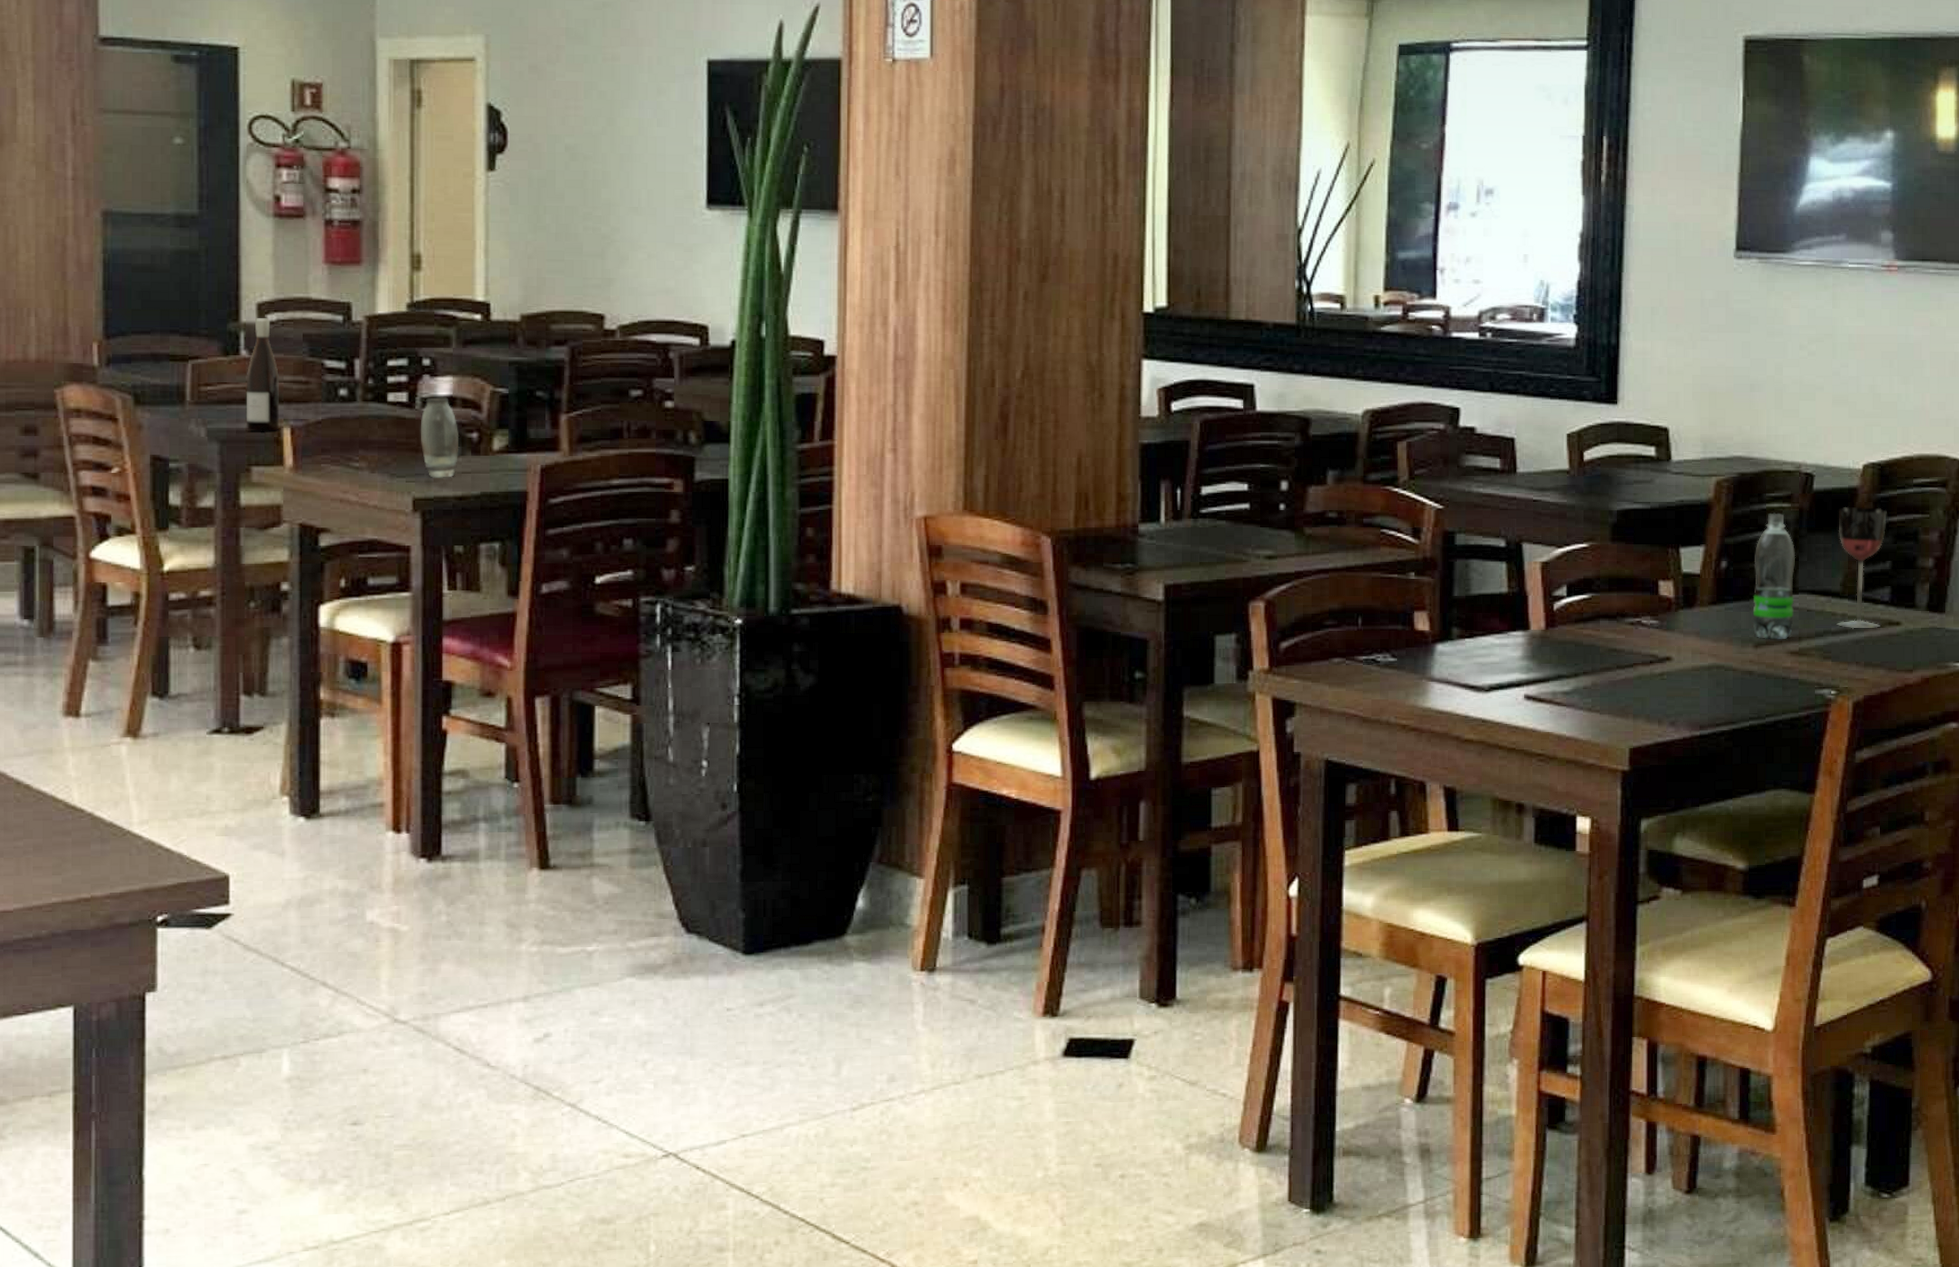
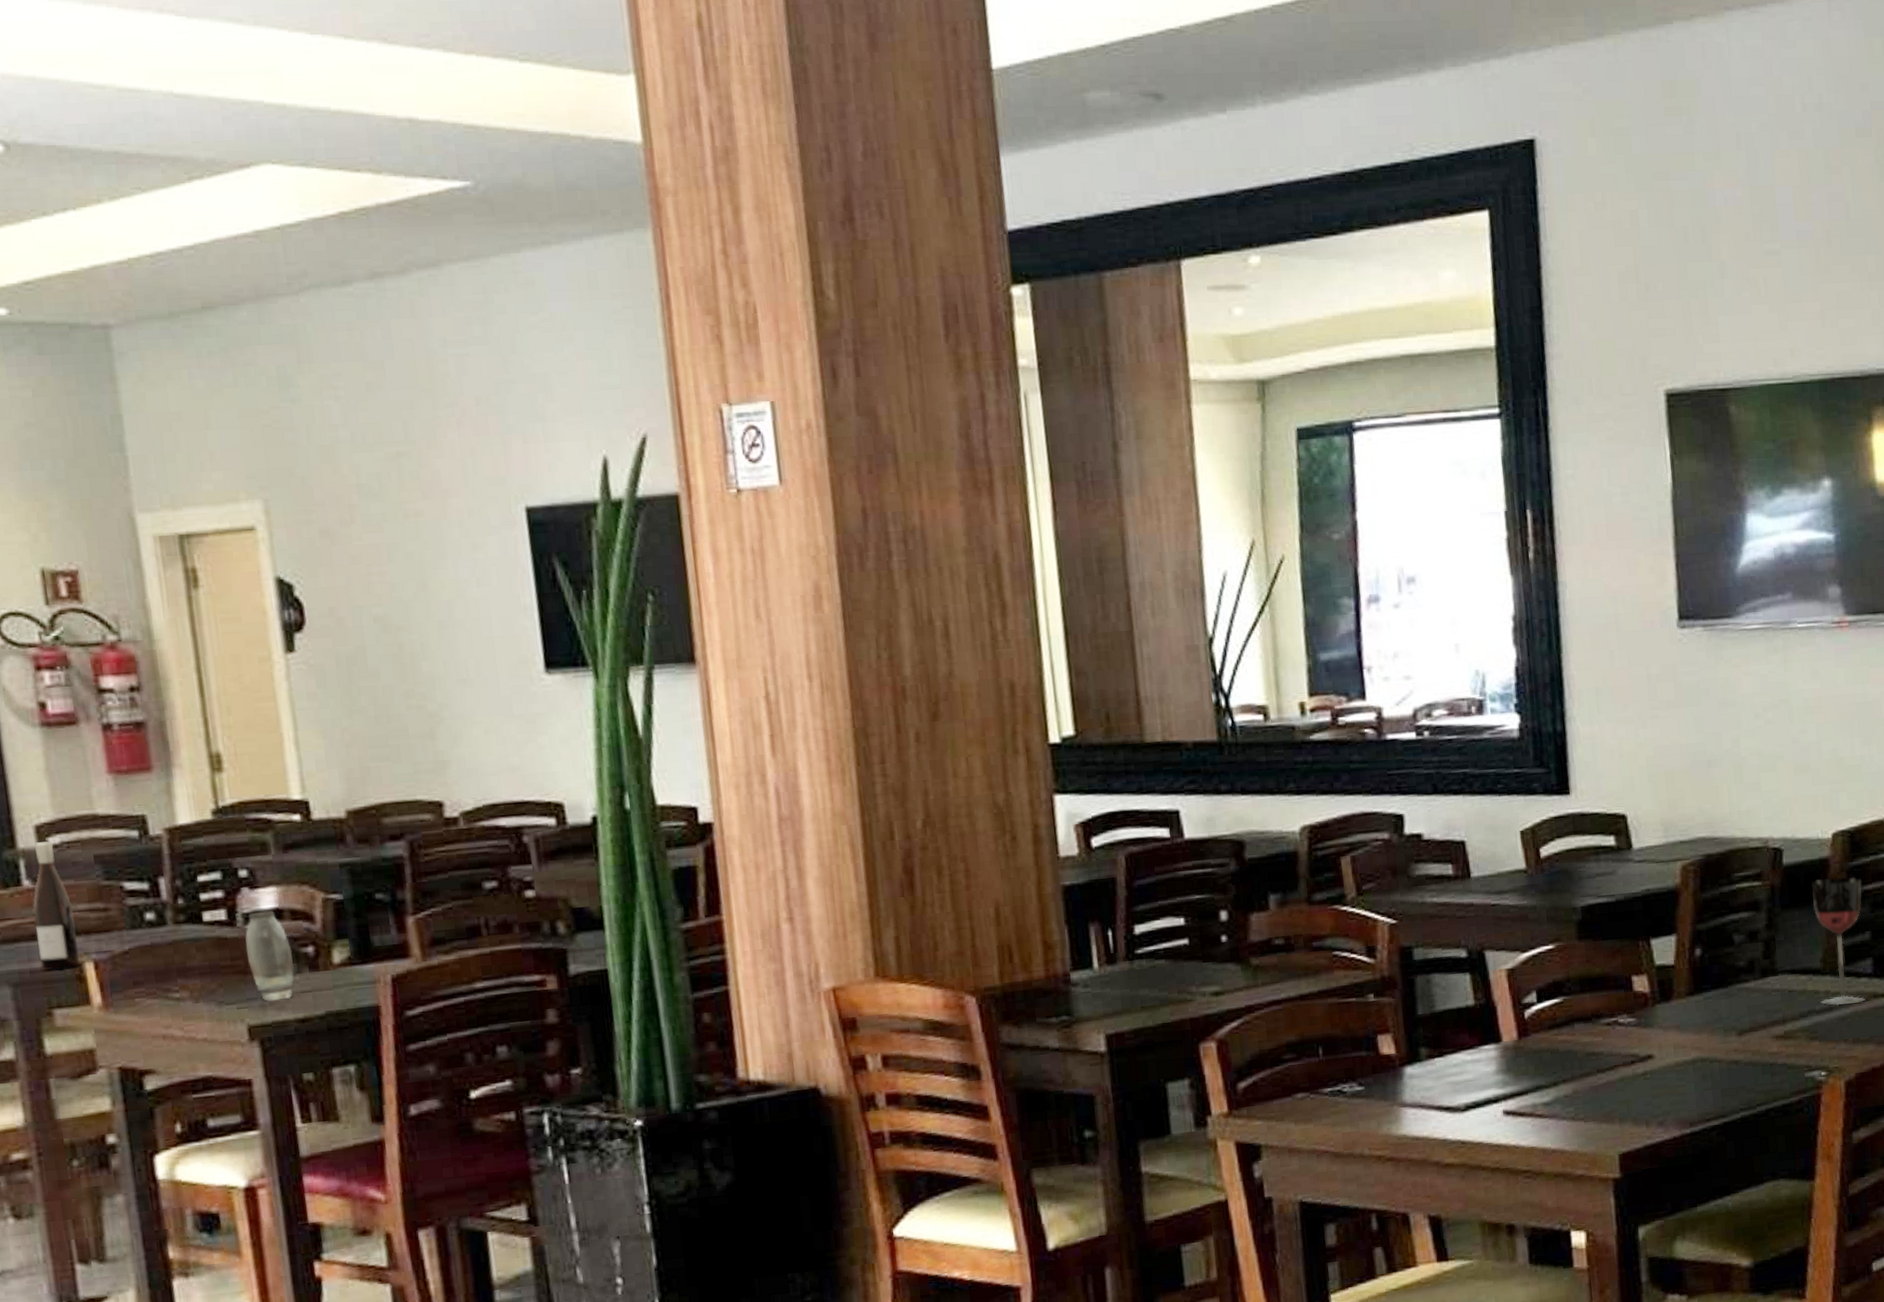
bottle: present [1752,513,1796,640] -> none [1729,893,1775,1026]

